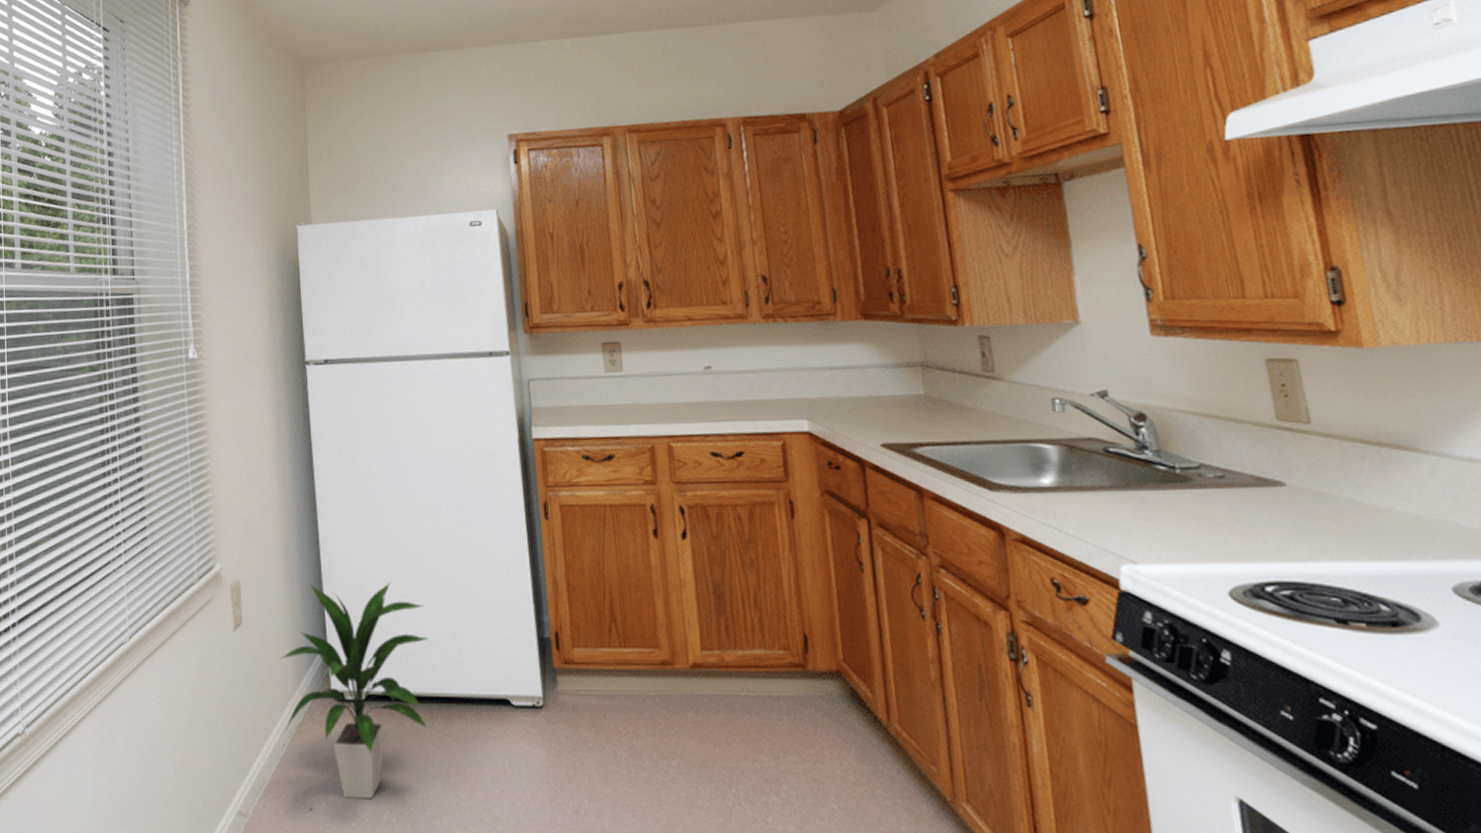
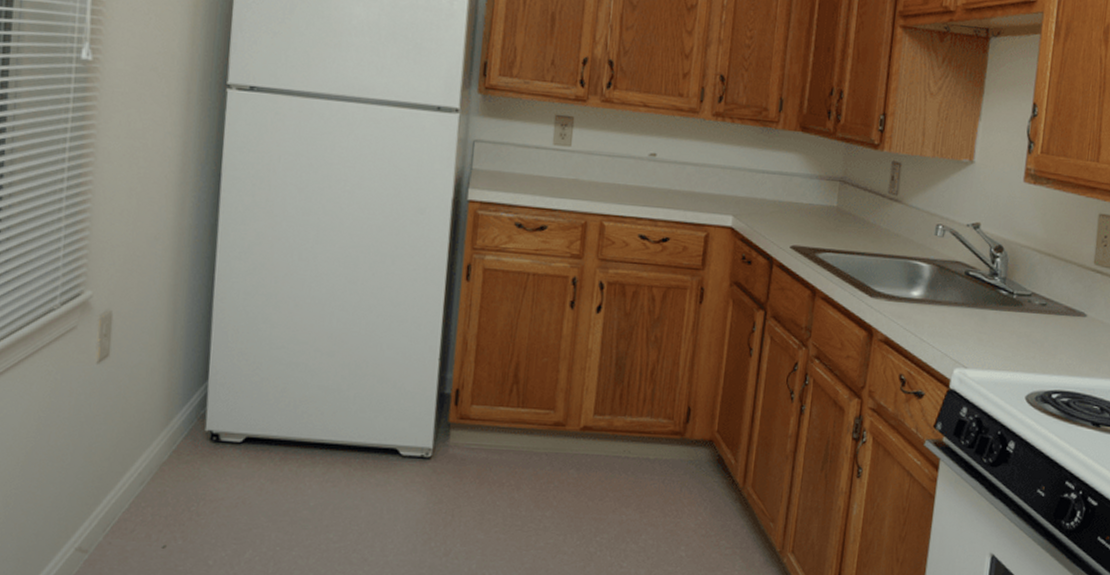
indoor plant: present [280,583,428,800] -> none [144,322,324,539]

